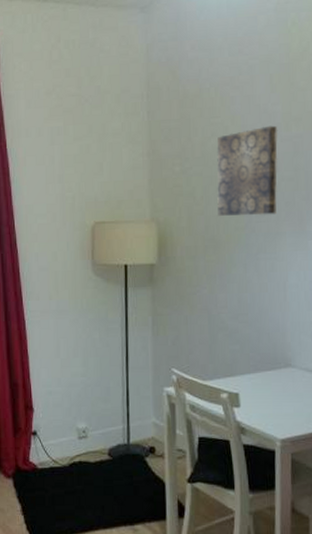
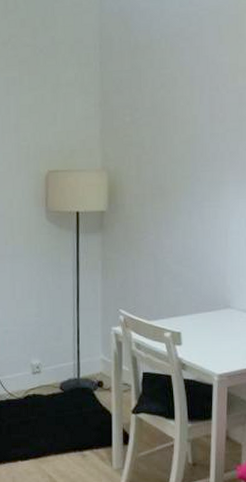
wall art: present [216,125,278,216] -> none [165,76,225,165]

